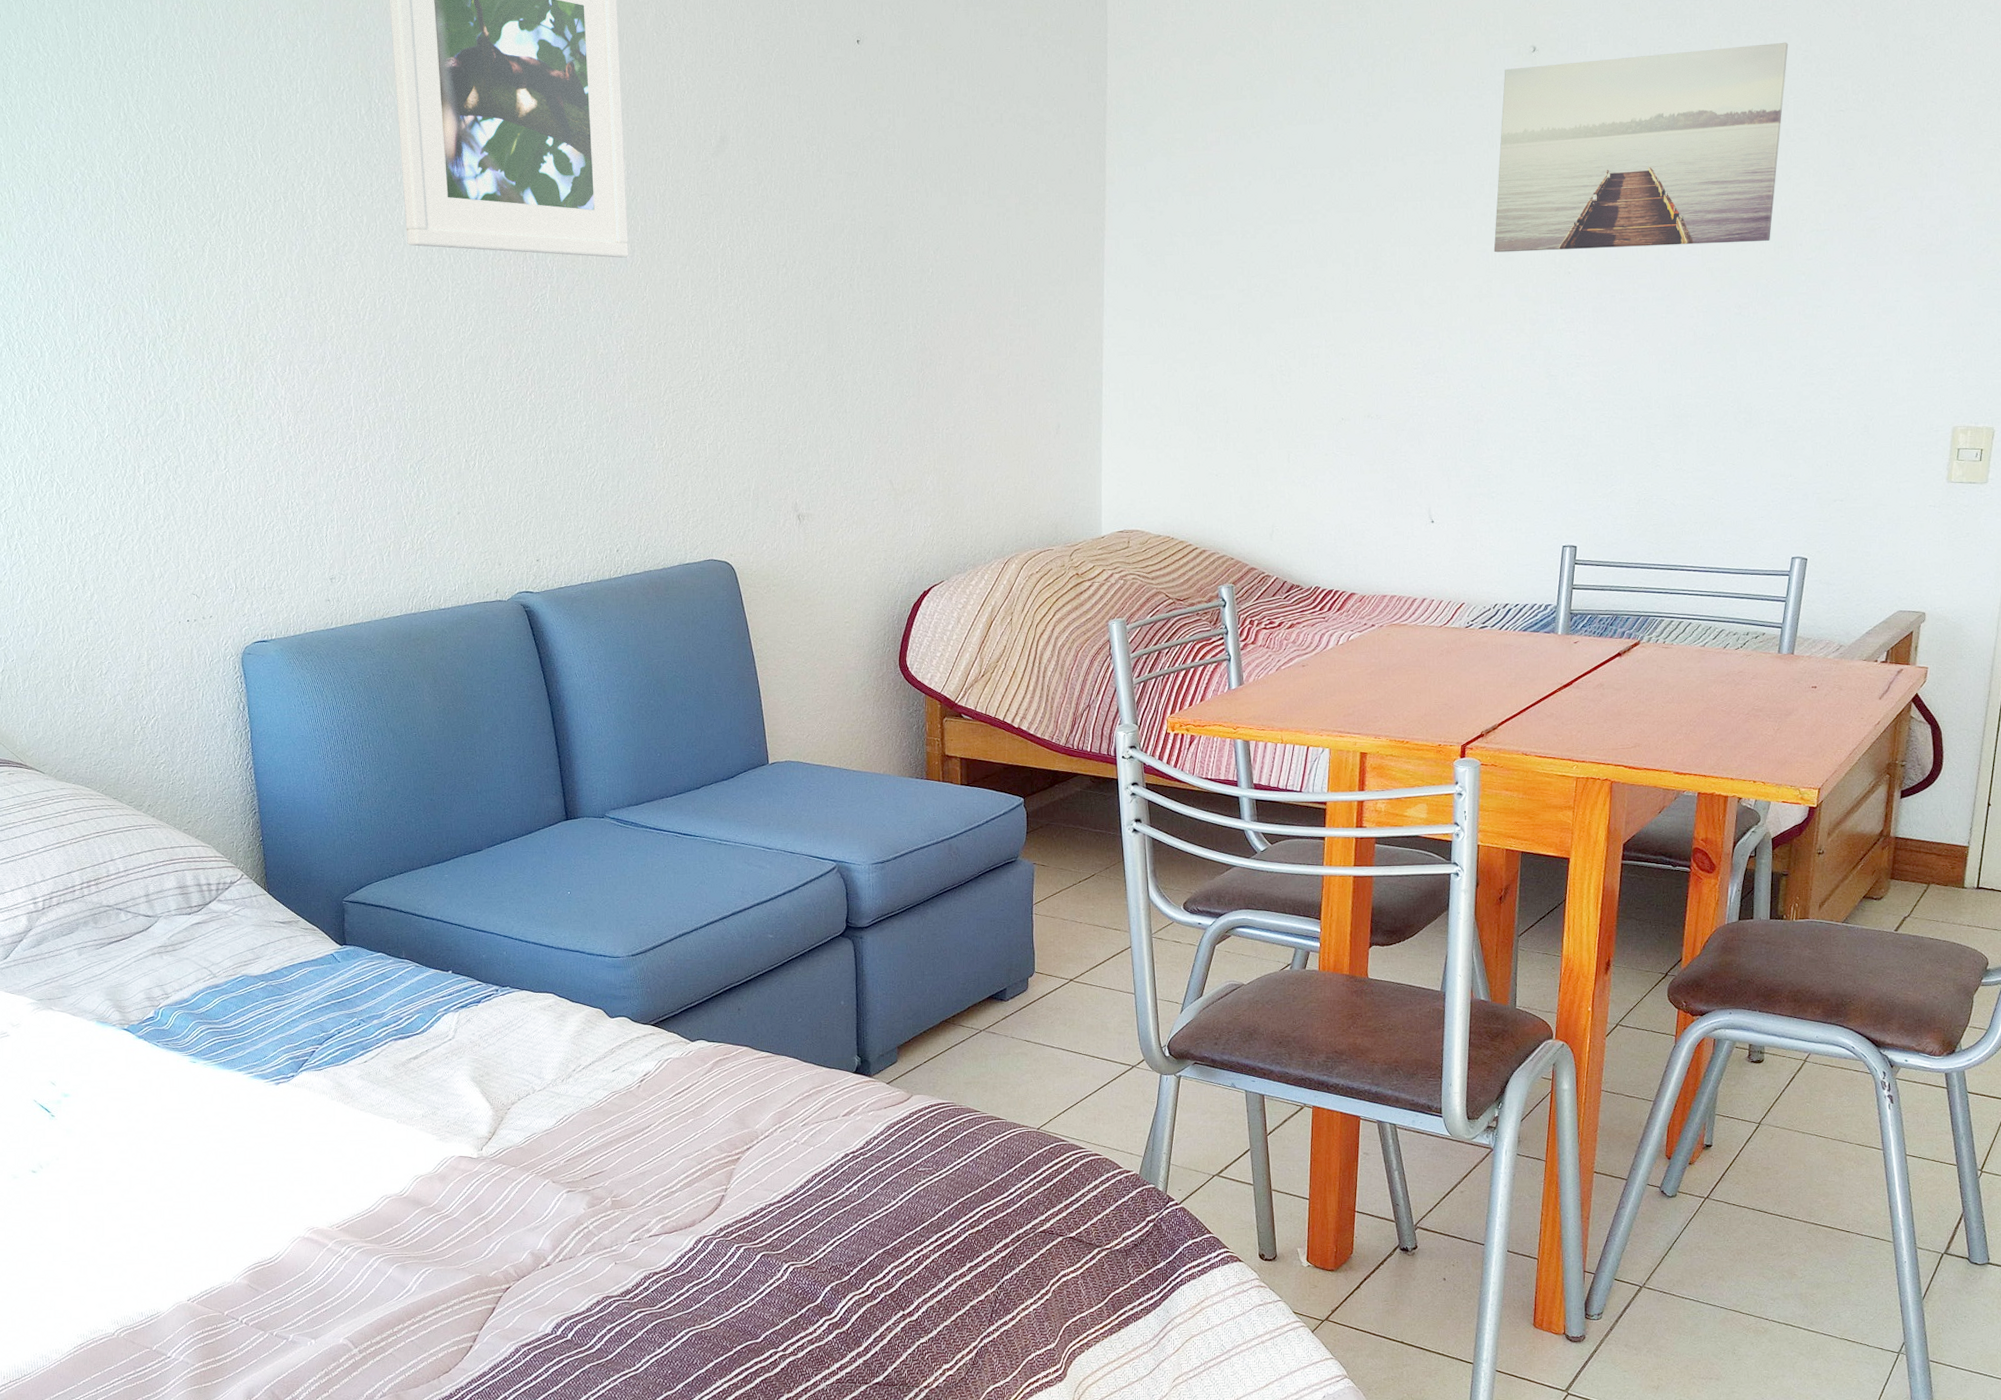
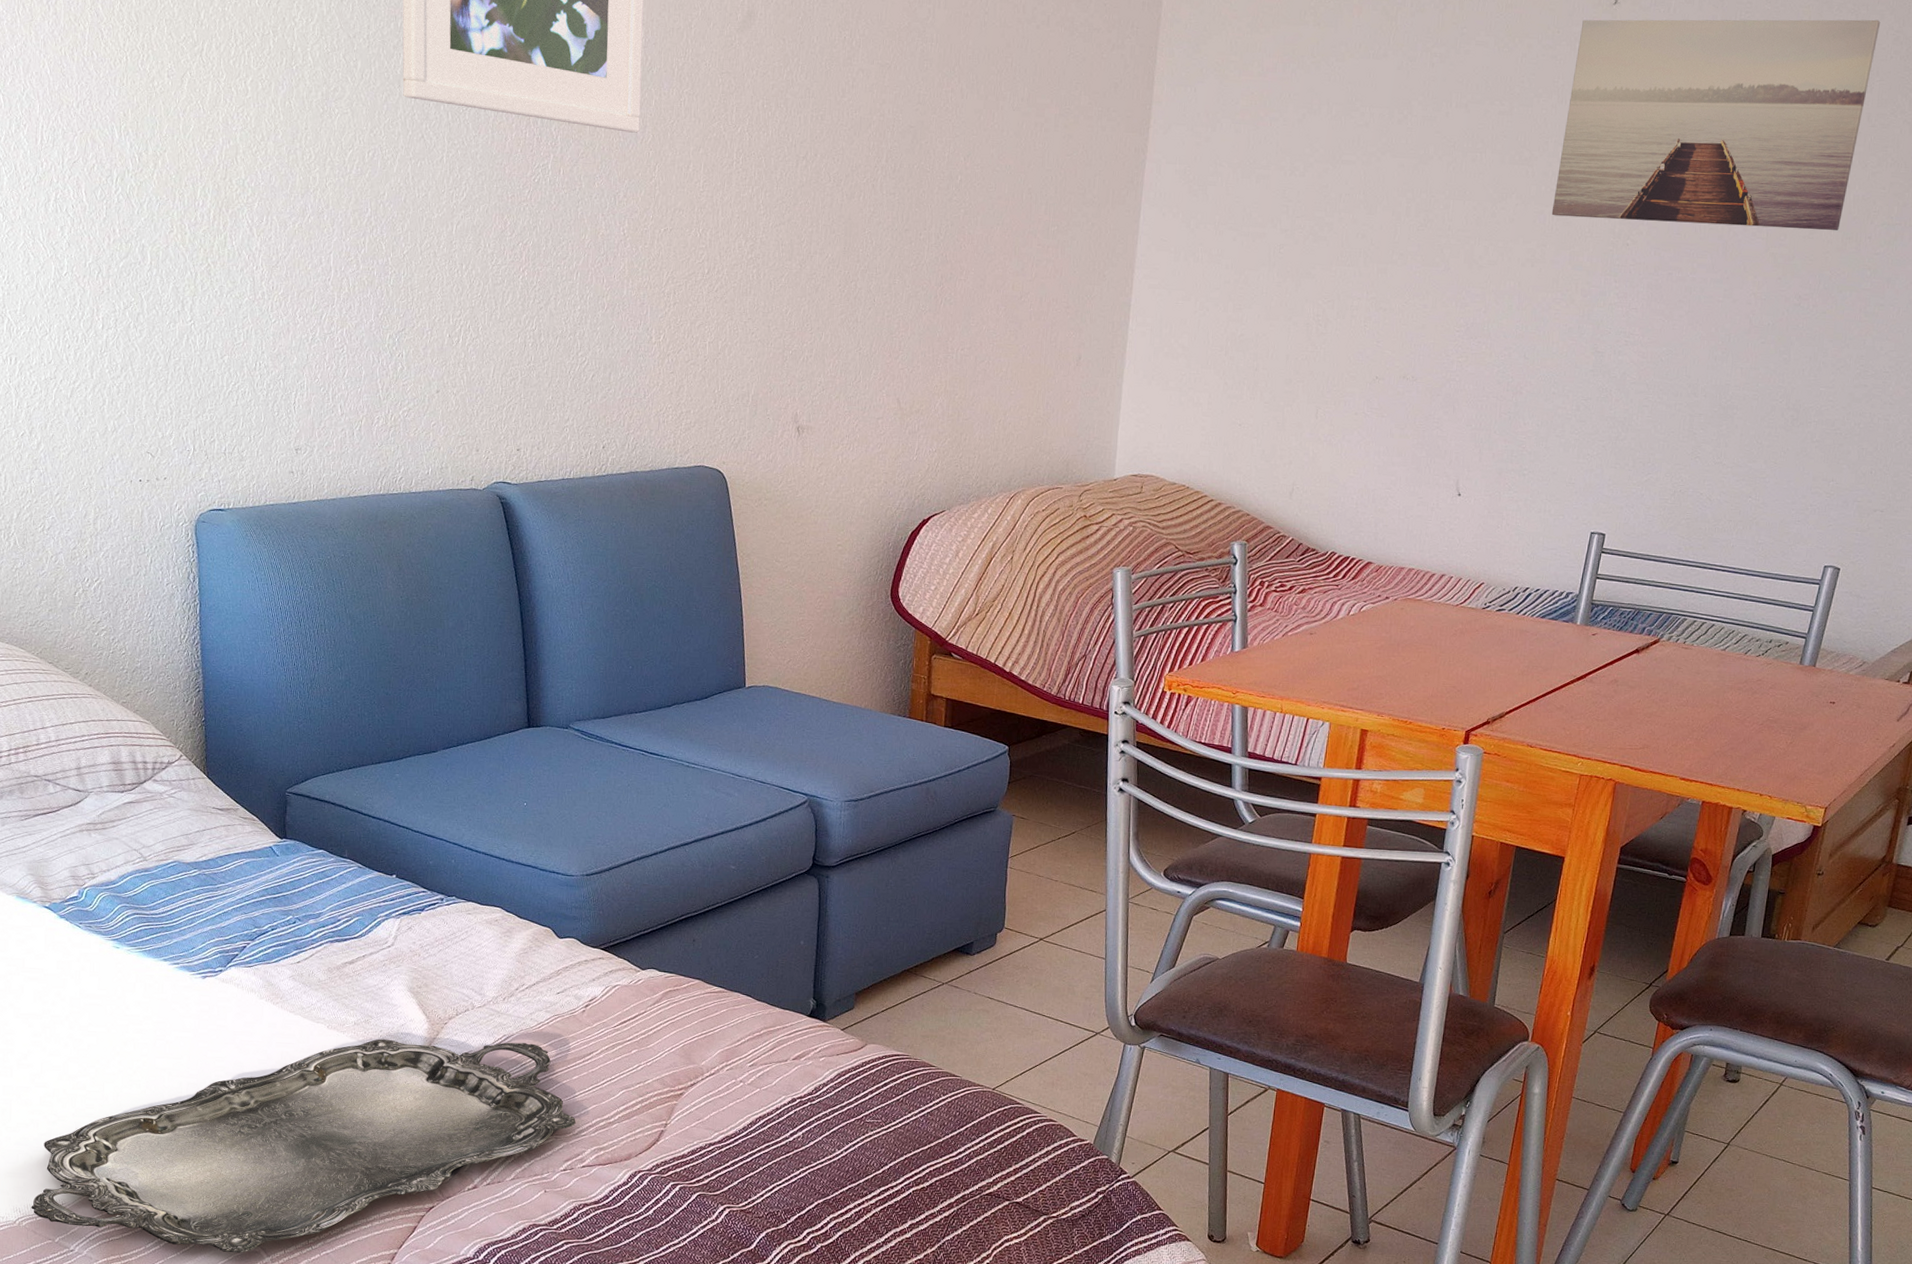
serving tray: none [128,1121,640,1347] -> present [31,1039,576,1253]

